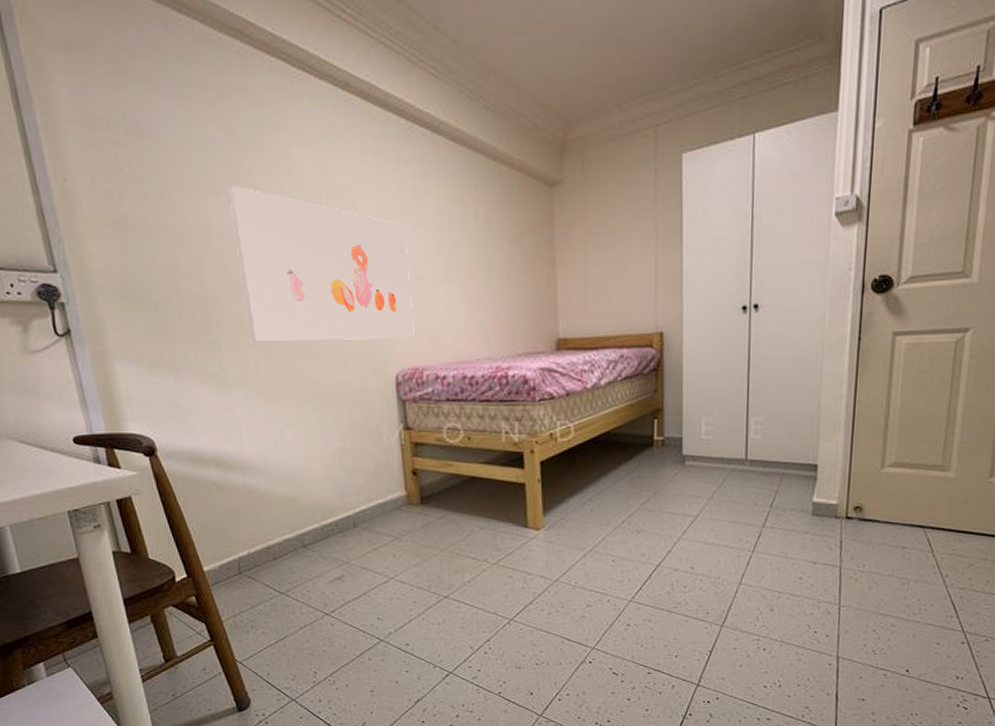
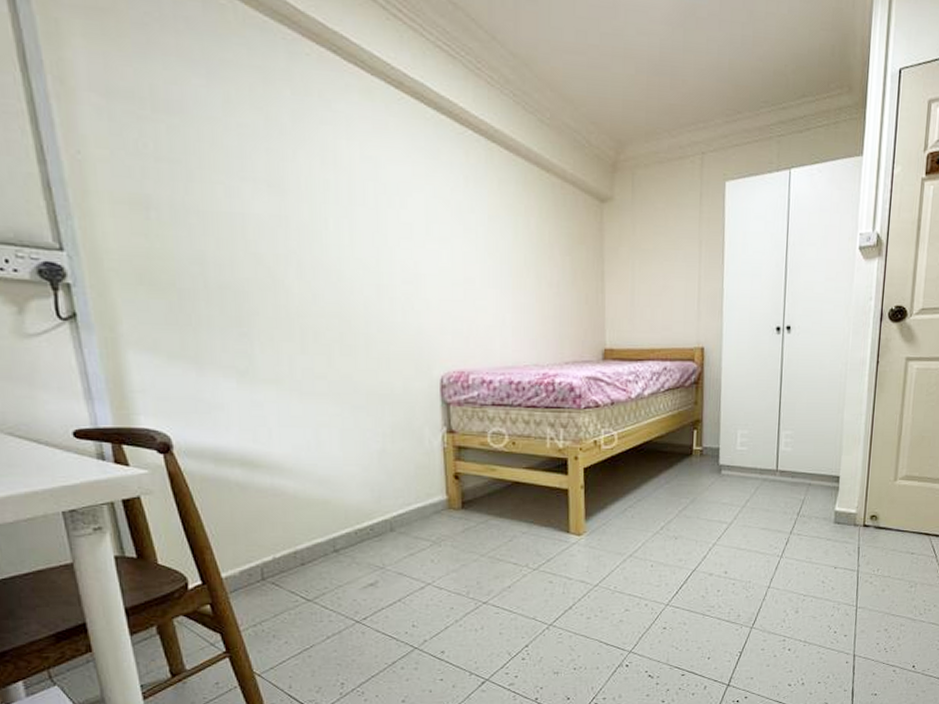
wall art: present [227,185,415,343] -> none [266,173,462,342]

